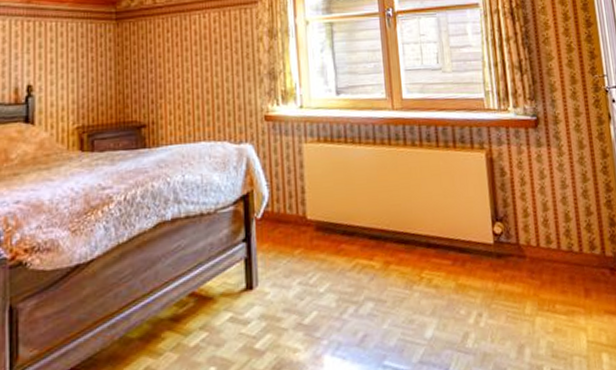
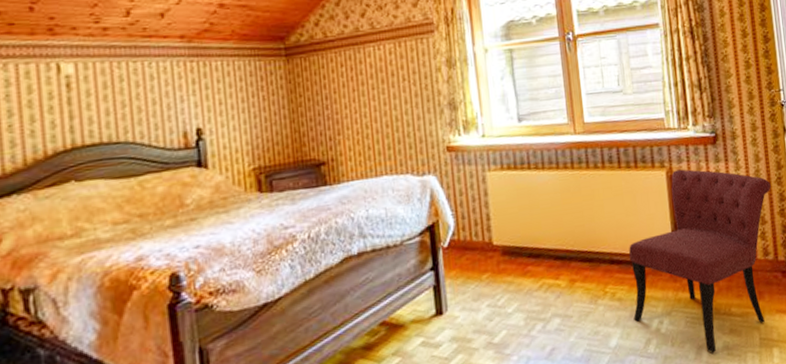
chair: none [446,152,596,354] -> present [628,169,771,354]

